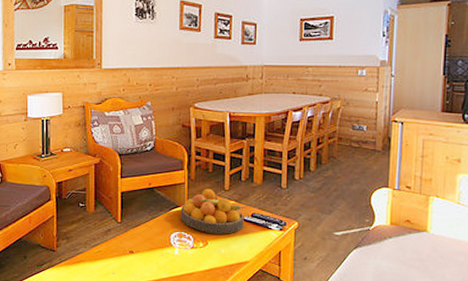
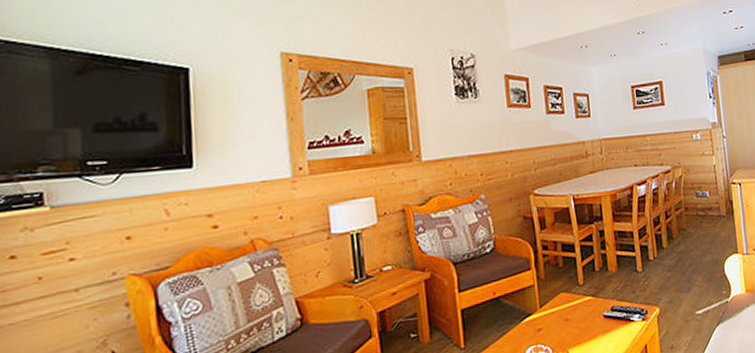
fruit bowl: present [180,188,246,234] -> none [533,286,605,340]

